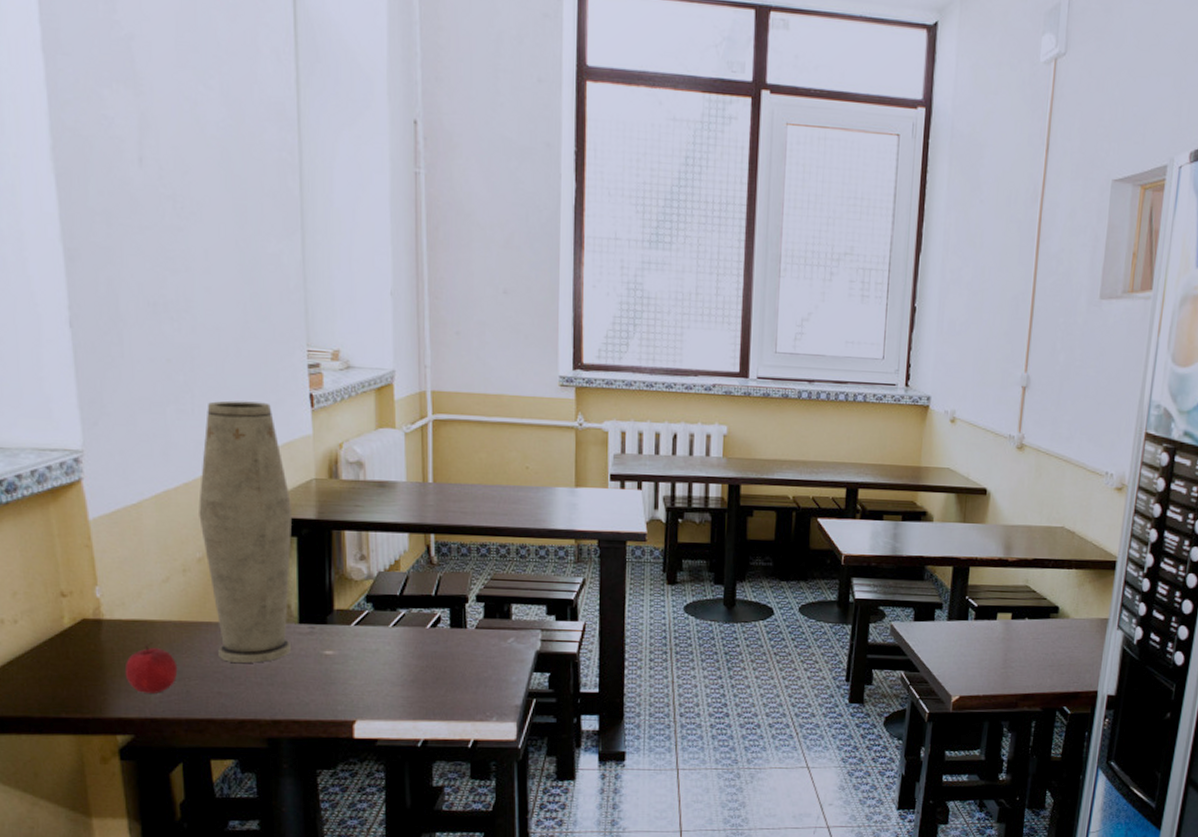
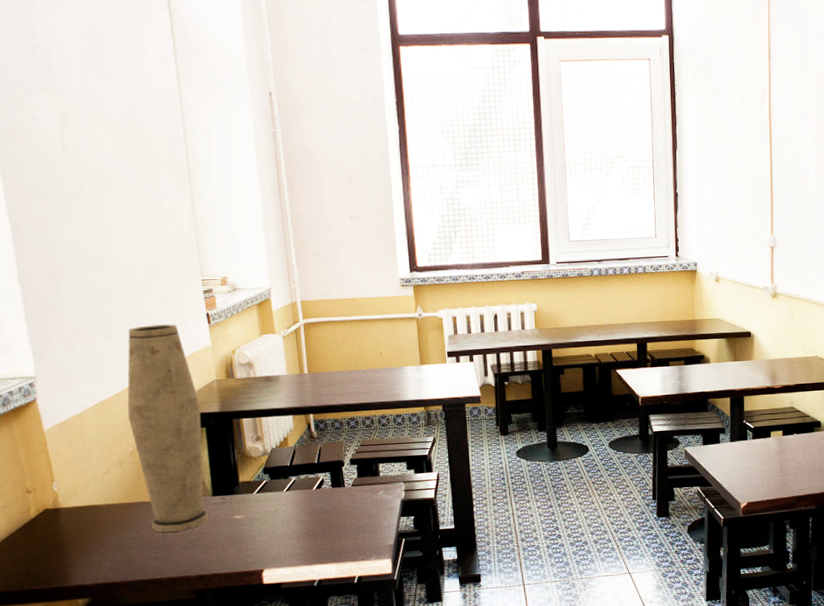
apple: present [124,645,178,693] -> none [80,525,122,564]

